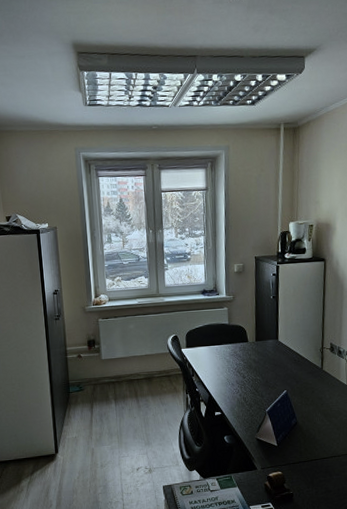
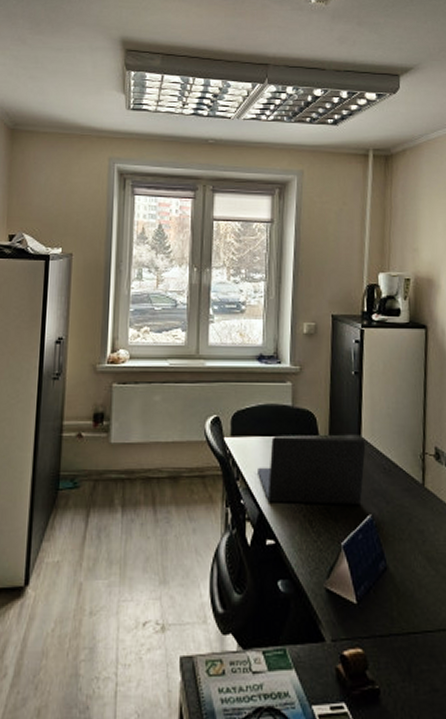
laptop: none [207,342,282,389] -> present [258,436,366,504]

